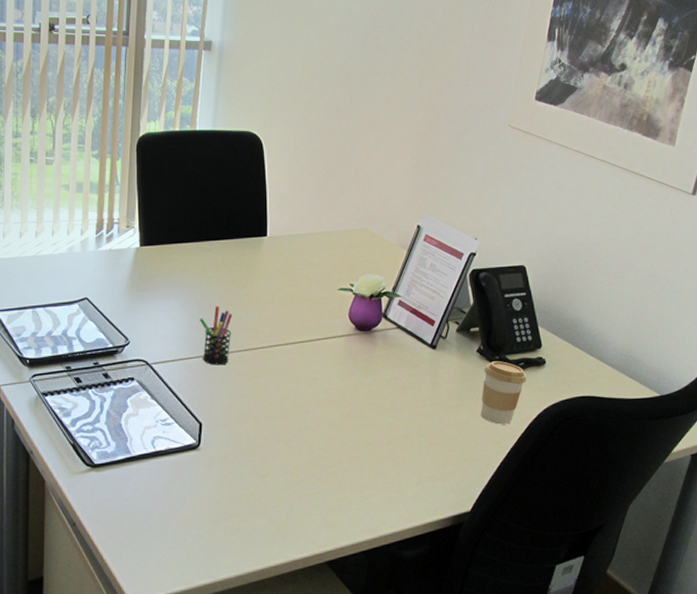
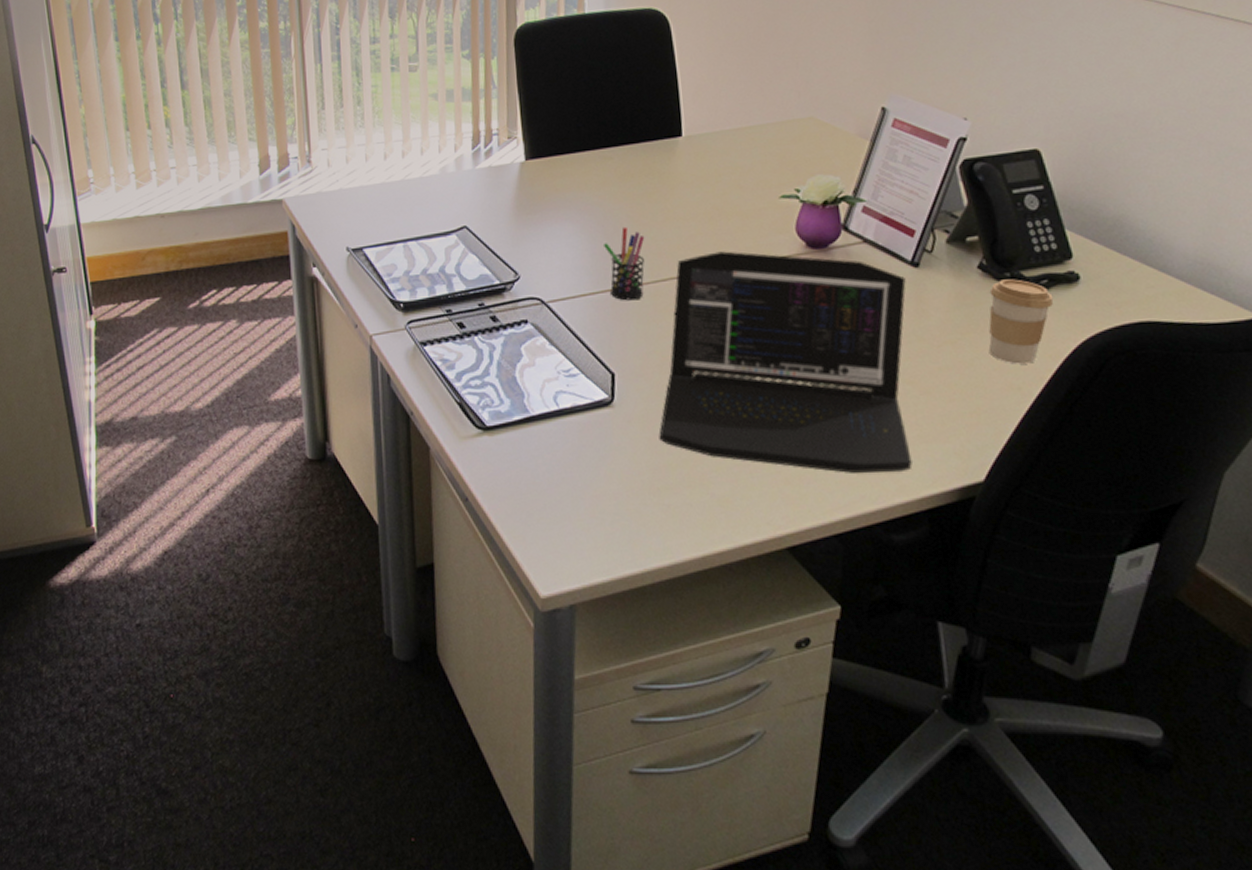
laptop: none [234,329,426,505] -> present [659,251,913,474]

